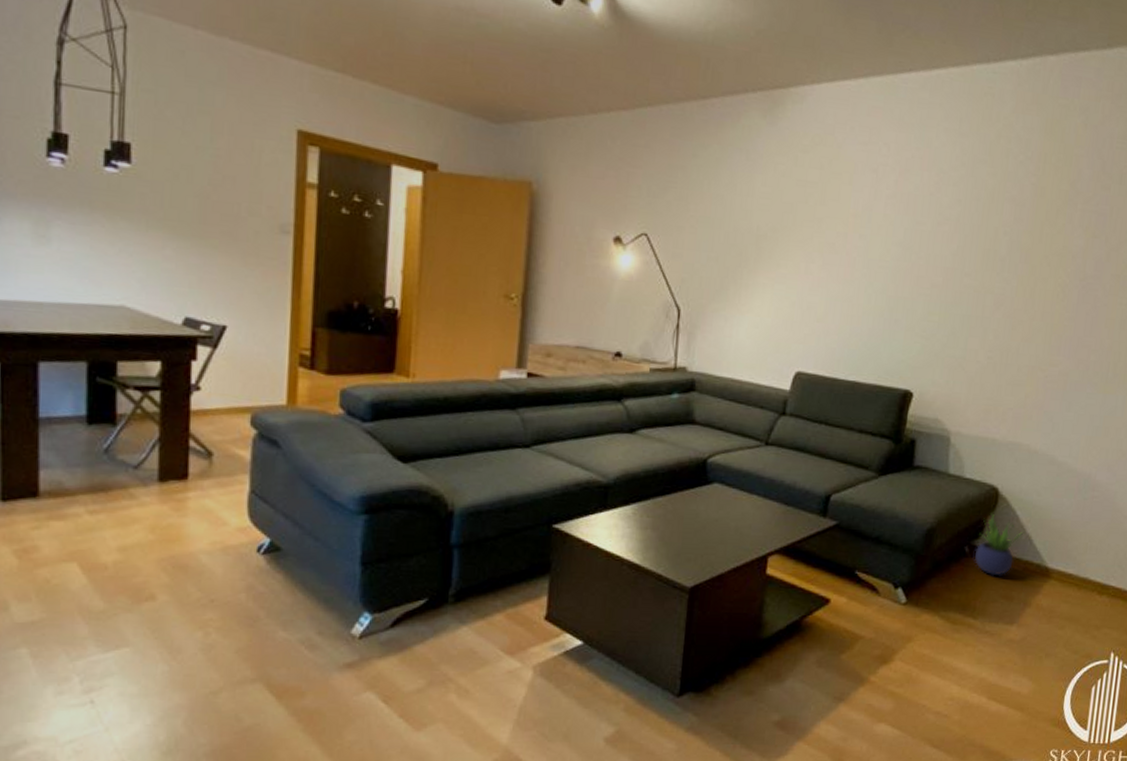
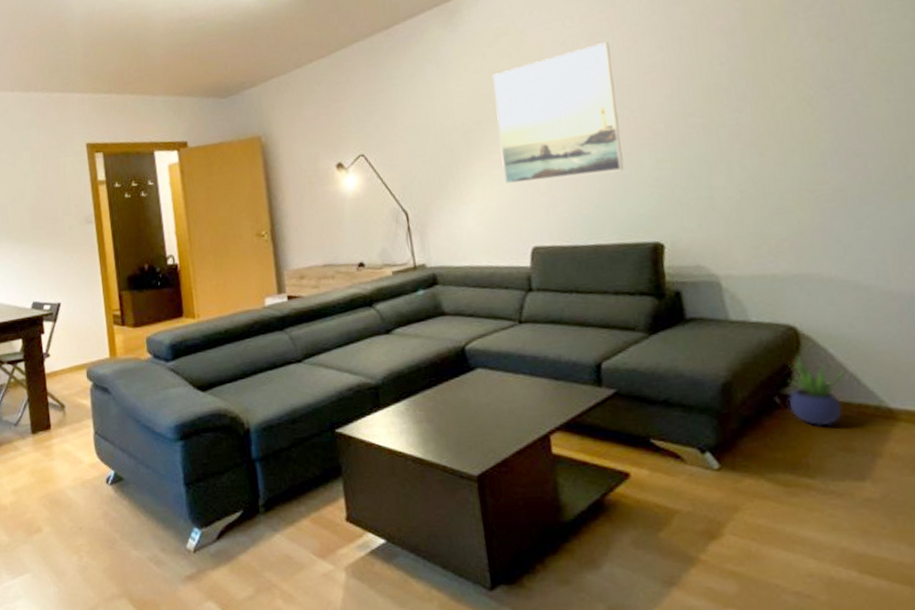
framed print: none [786,181,916,315] -> present [492,42,625,184]

